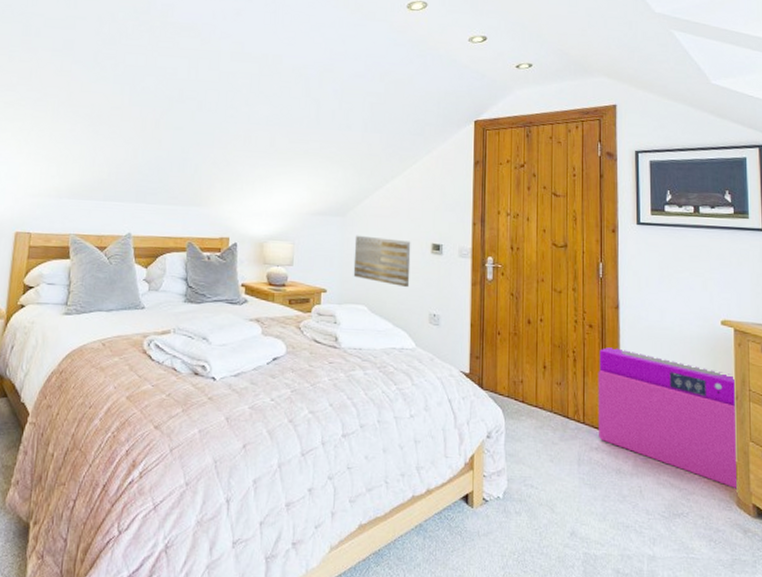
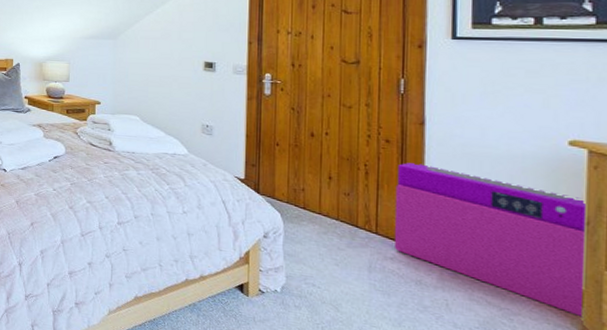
wall art: present [353,235,411,287] -> none [125,55,183,100]

